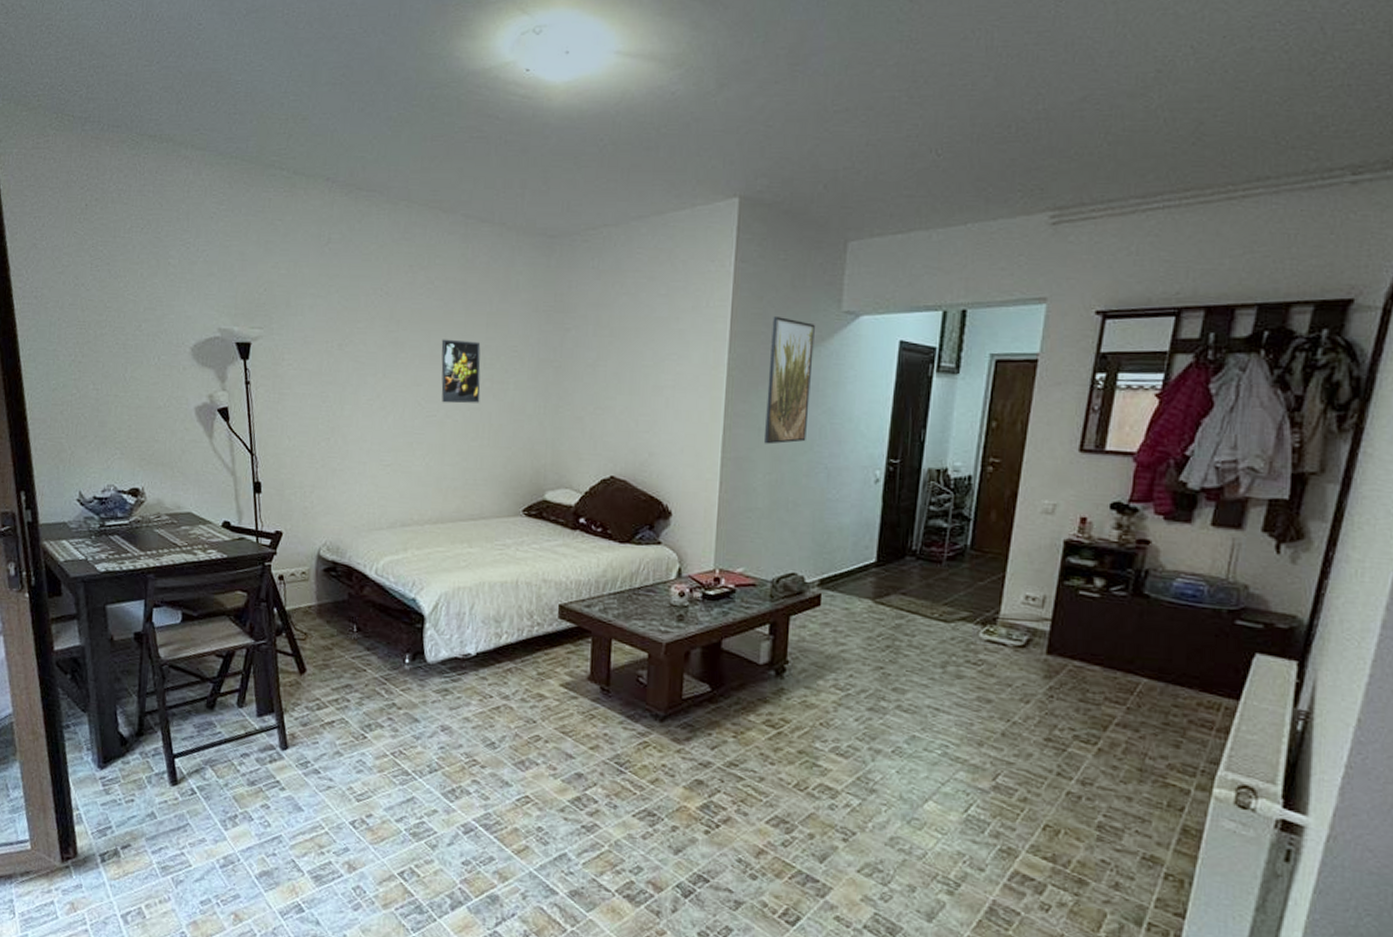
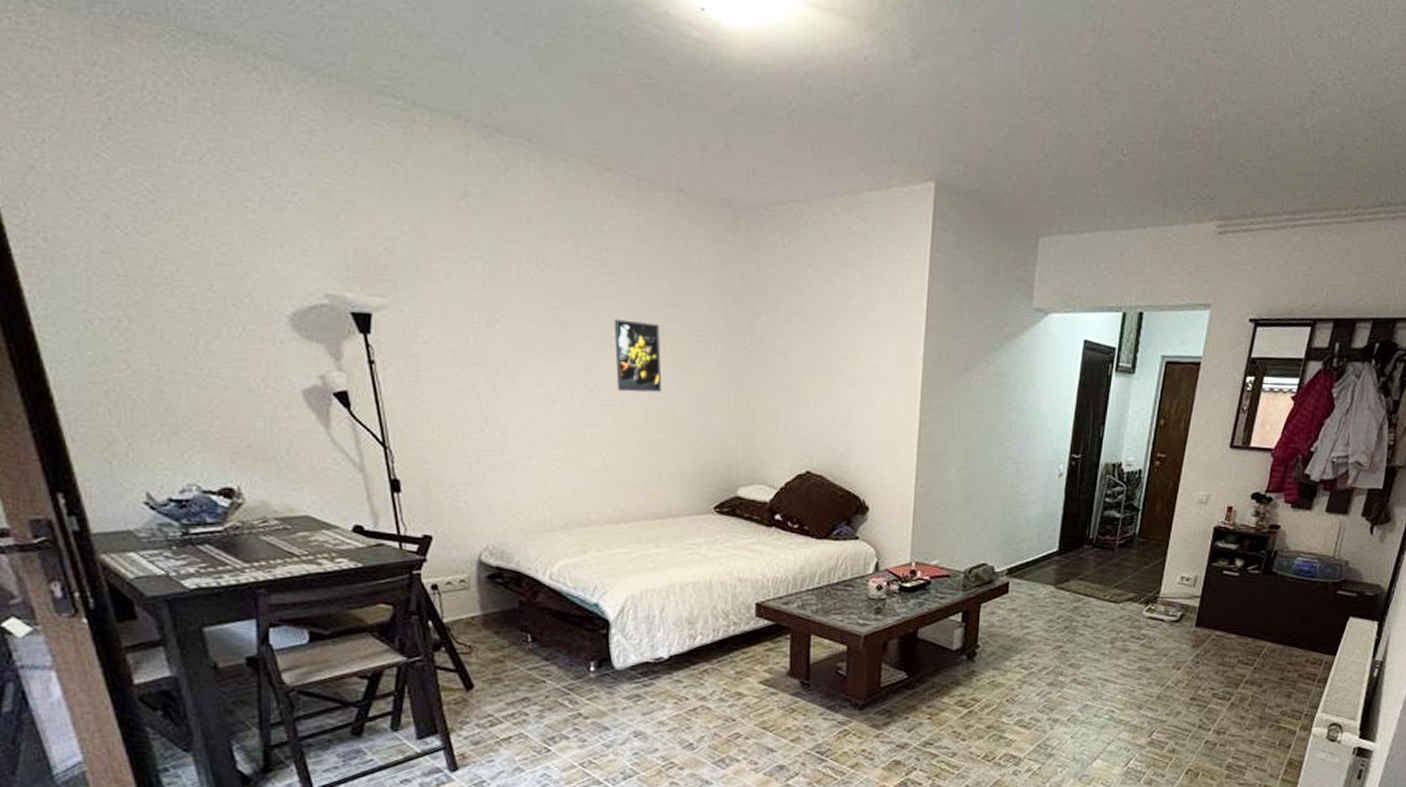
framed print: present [763,315,815,445] -> none [957,309,1007,440]

